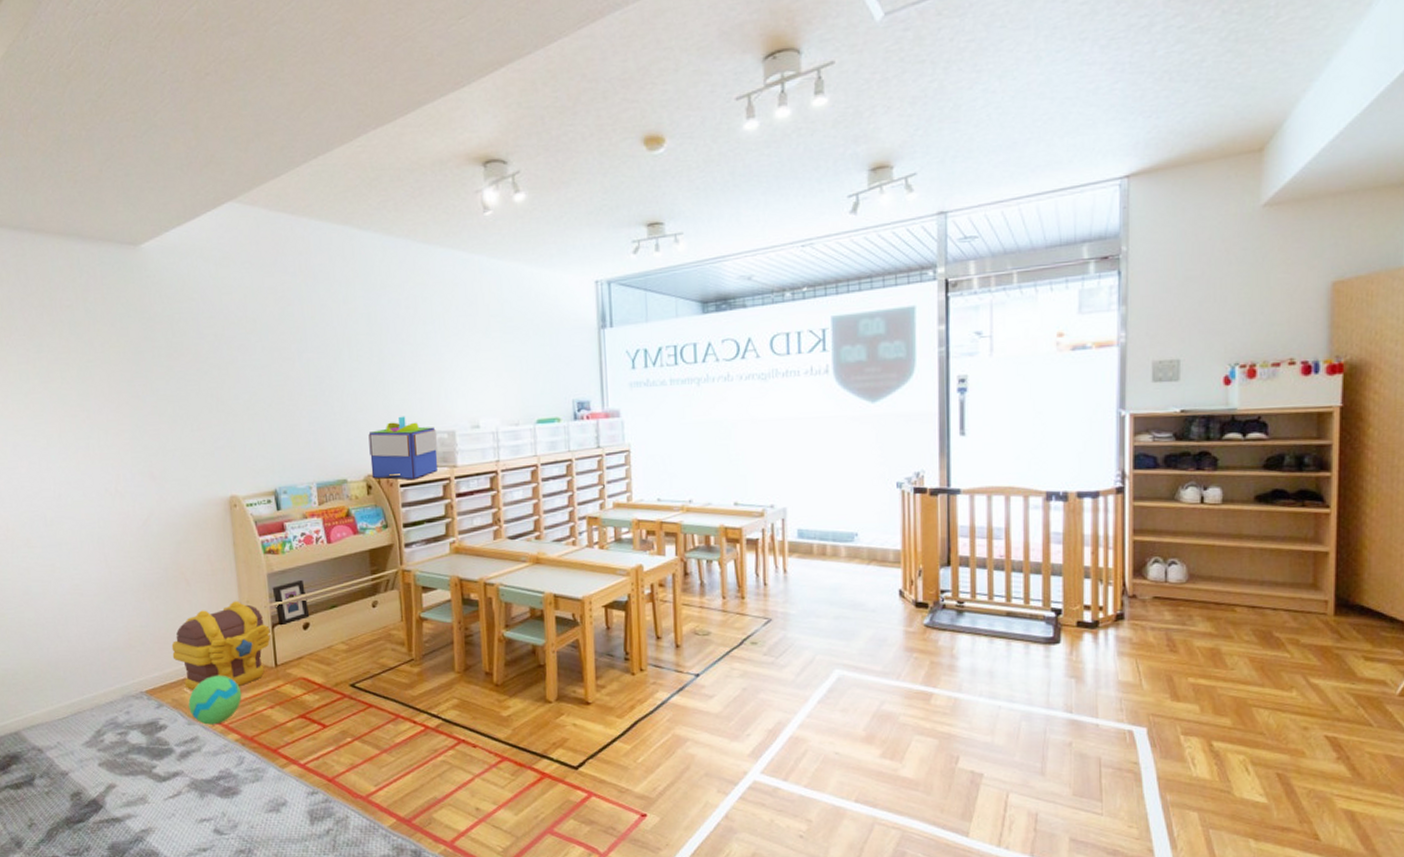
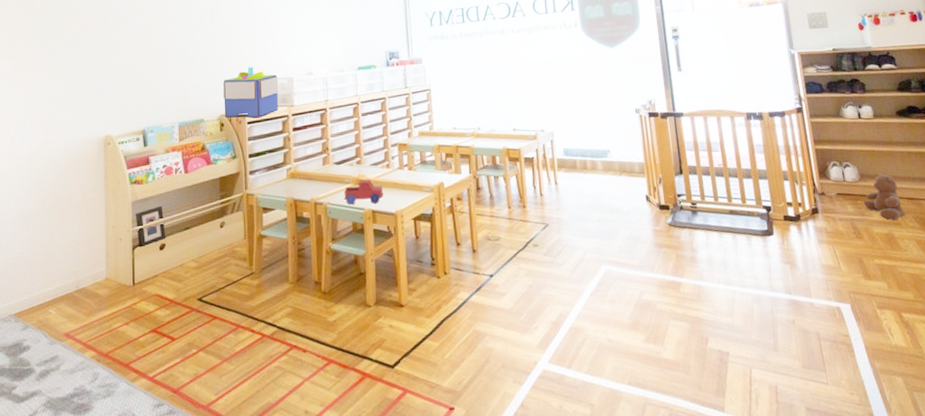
toy chest: present [171,601,270,690] -> none [42,226,131,311]
ball: present [188,675,242,725] -> none [52,295,101,344]
toy truck: none [519,558,569,587] -> present [344,179,384,204]
teddy bear: none [1186,573,1242,631] -> present [862,173,906,220]

